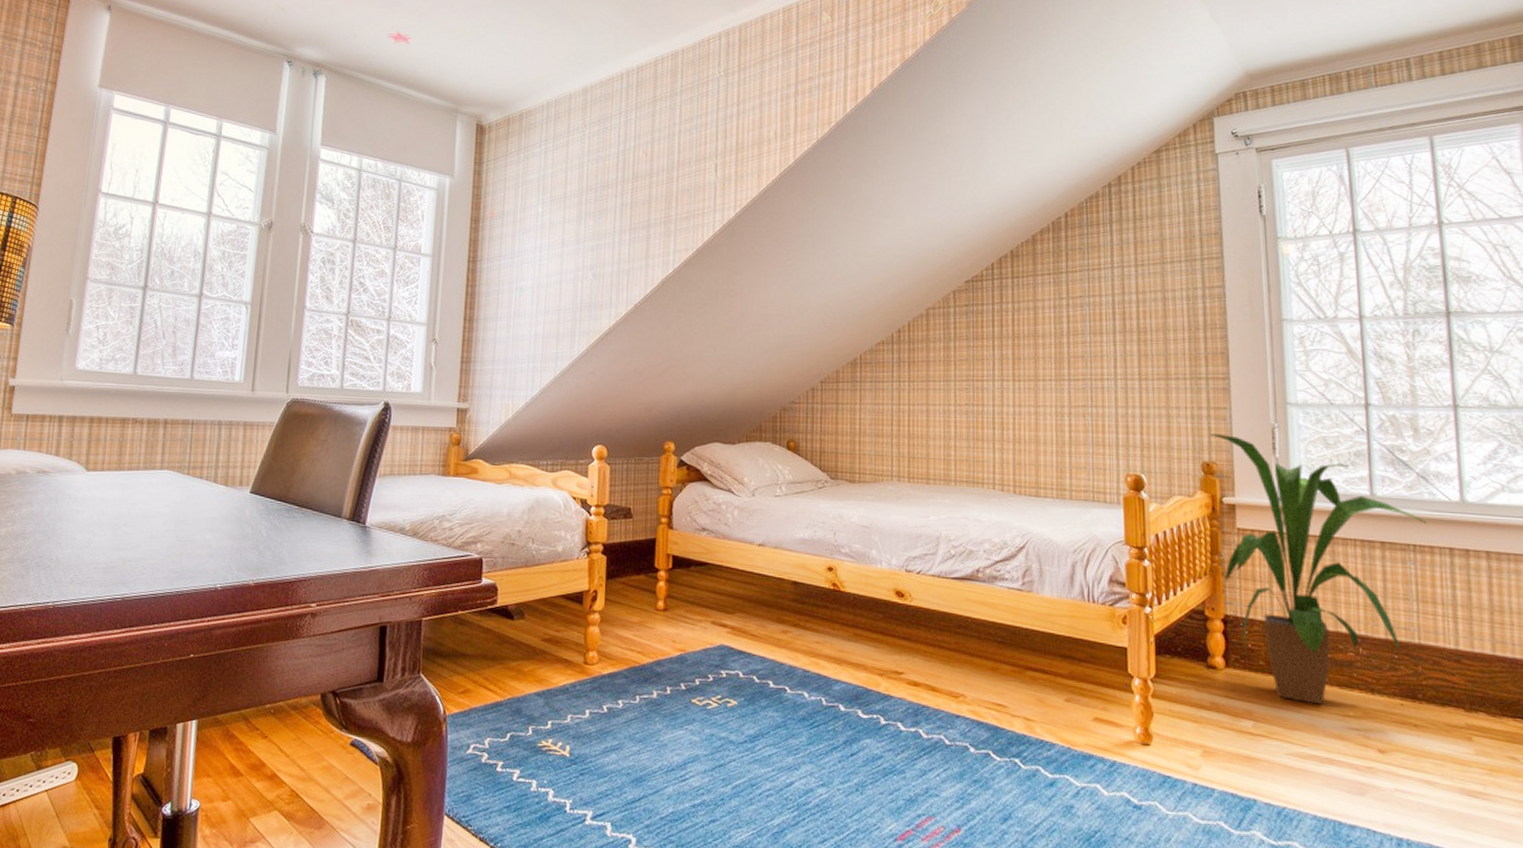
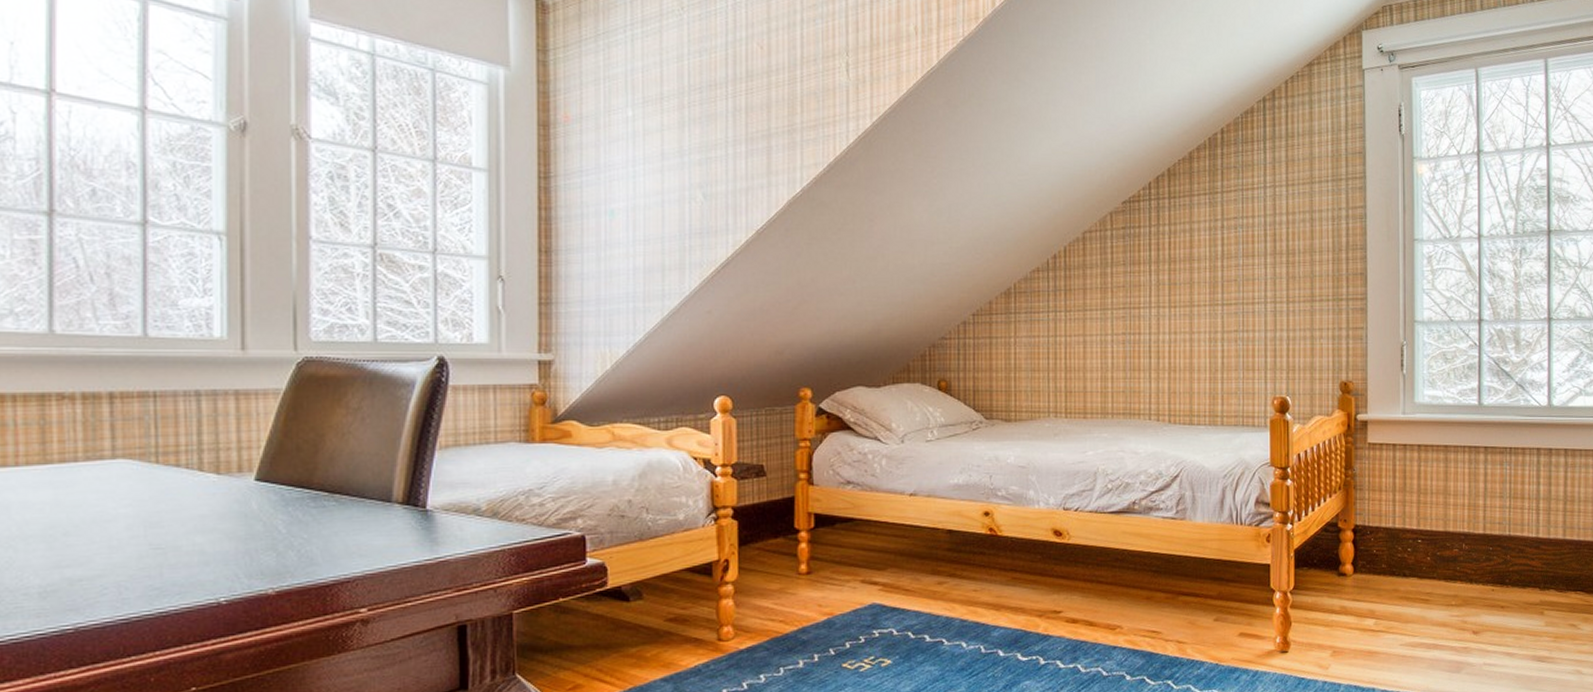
house plant: present [1210,433,1427,705] -> none [1348,353,1521,598]

